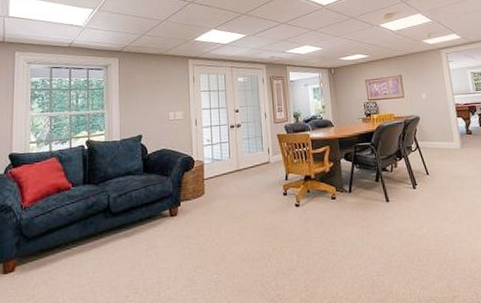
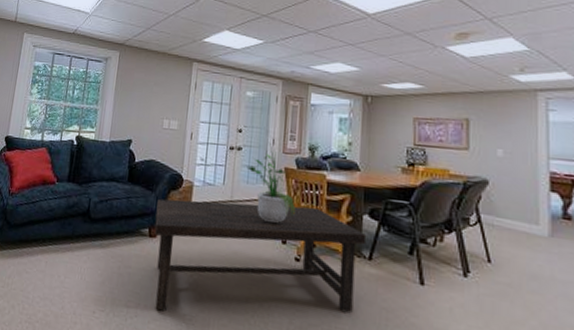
coffee table: none [174,161,346,278] -> present [154,198,367,314]
potted plant: none [247,116,290,182] -> present [246,142,295,224]

